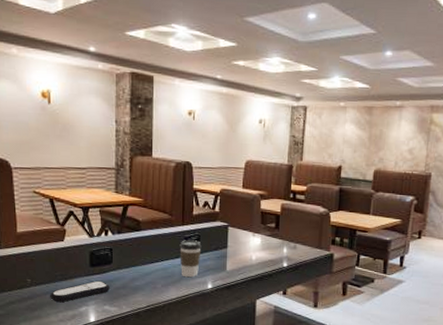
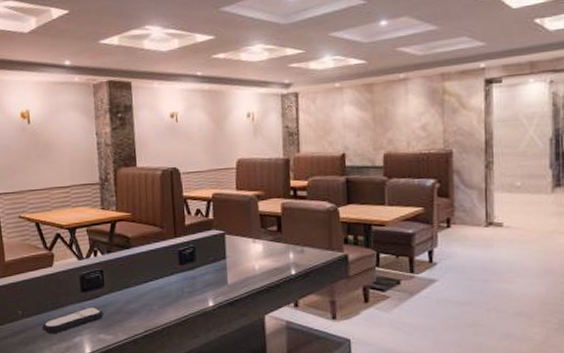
coffee cup: present [179,240,202,278] -> none [174,253,198,296]

